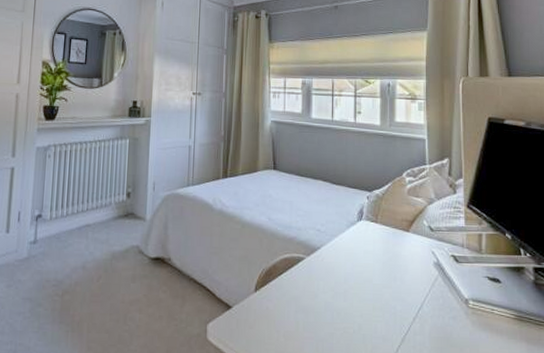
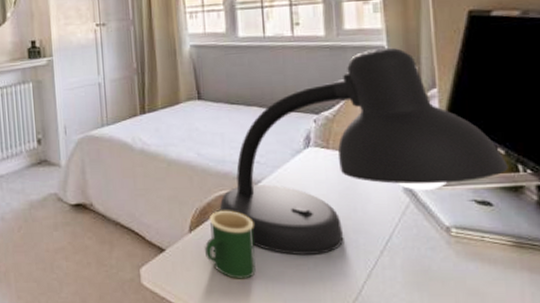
mug: none [266,272,311,339] -> present [204,210,256,279]
desk lamp: none [284,140,513,319] -> present [220,47,508,256]

